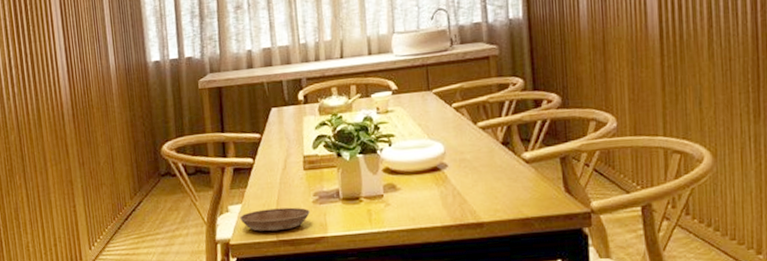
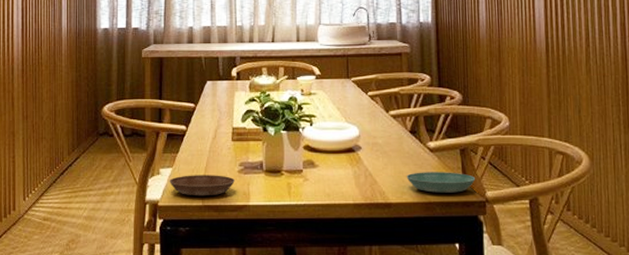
saucer: none [499,183,579,208] -> present [406,172,476,193]

